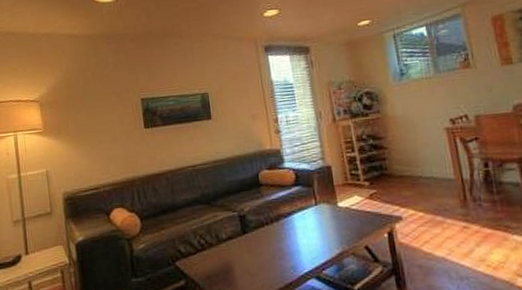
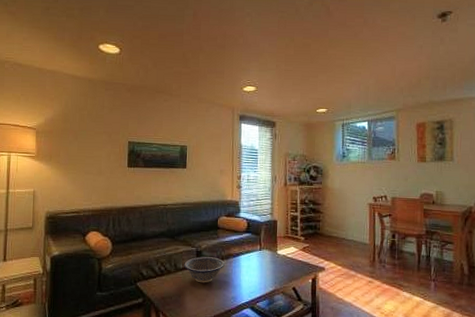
decorative bowl: none [227,220,276,254] -> present [184,257,225,283]

